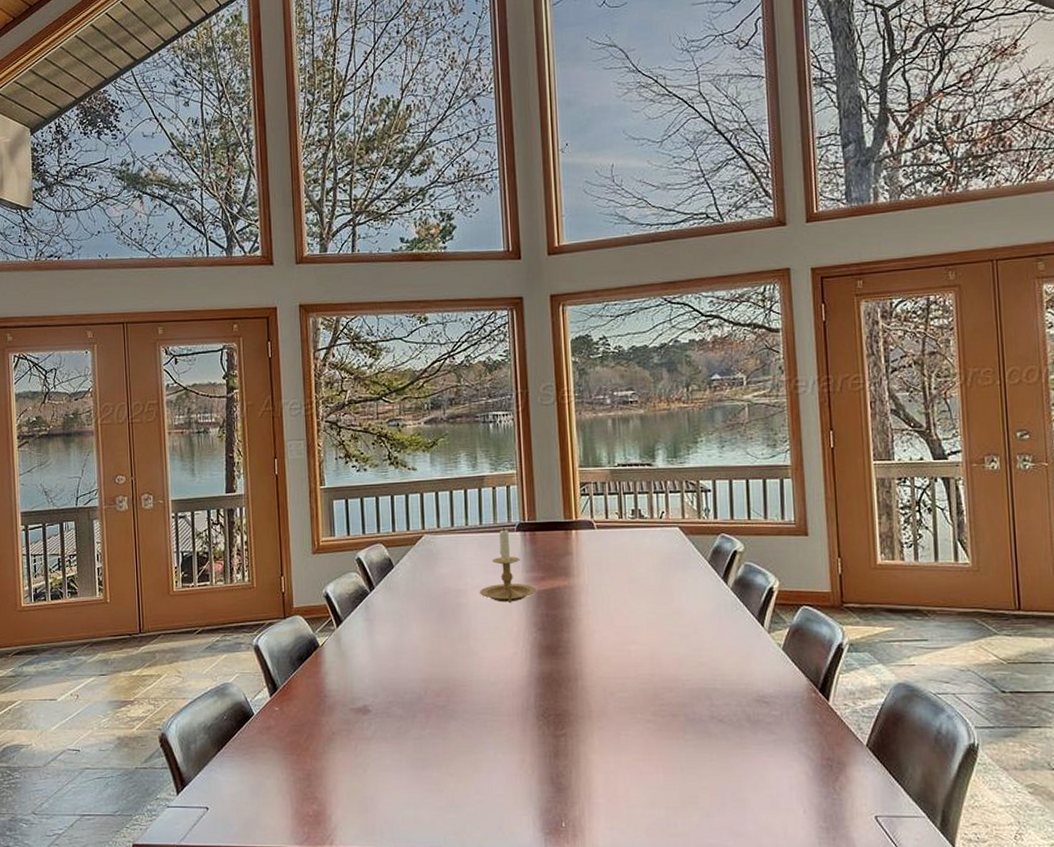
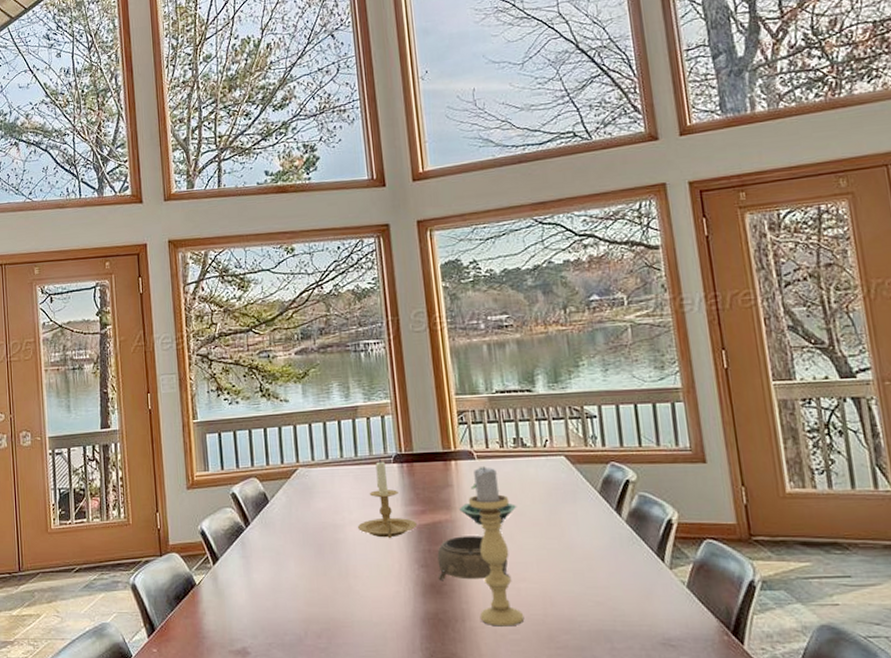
decorative bowl: none [554,601,622,642] -> present [437,535,510,580]
terrarium: none [577,536,632,590] -> present [459,467,517,524]
candle holder: none [586,536,633,685] -> present [468,467,525,627]

